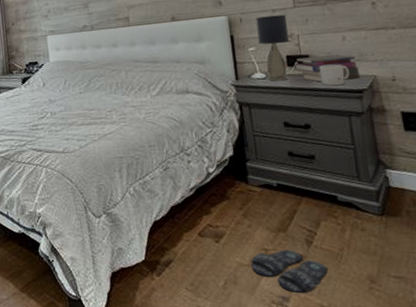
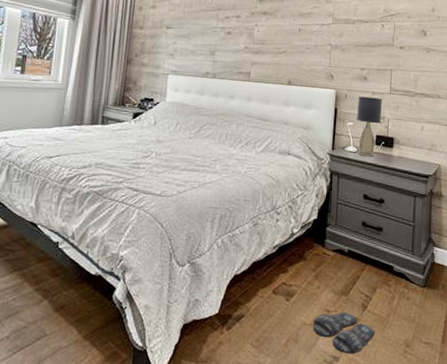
books: present [294,54,360,82] -> none [381,139,429,165]
mug: present [318,64,349,86] -> none [399,148,421,169]

